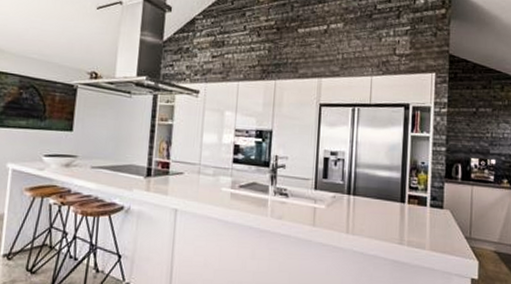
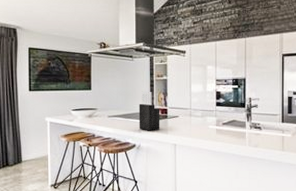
knife block: none [130,137,160,191] -> present [139,91,160,131]

